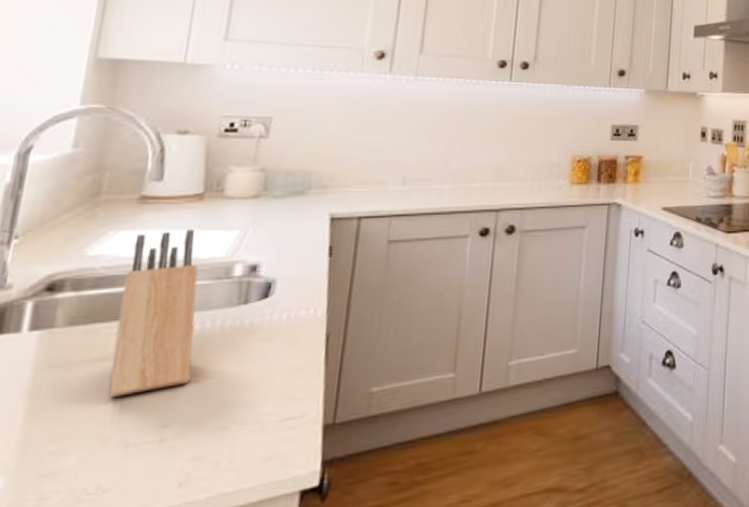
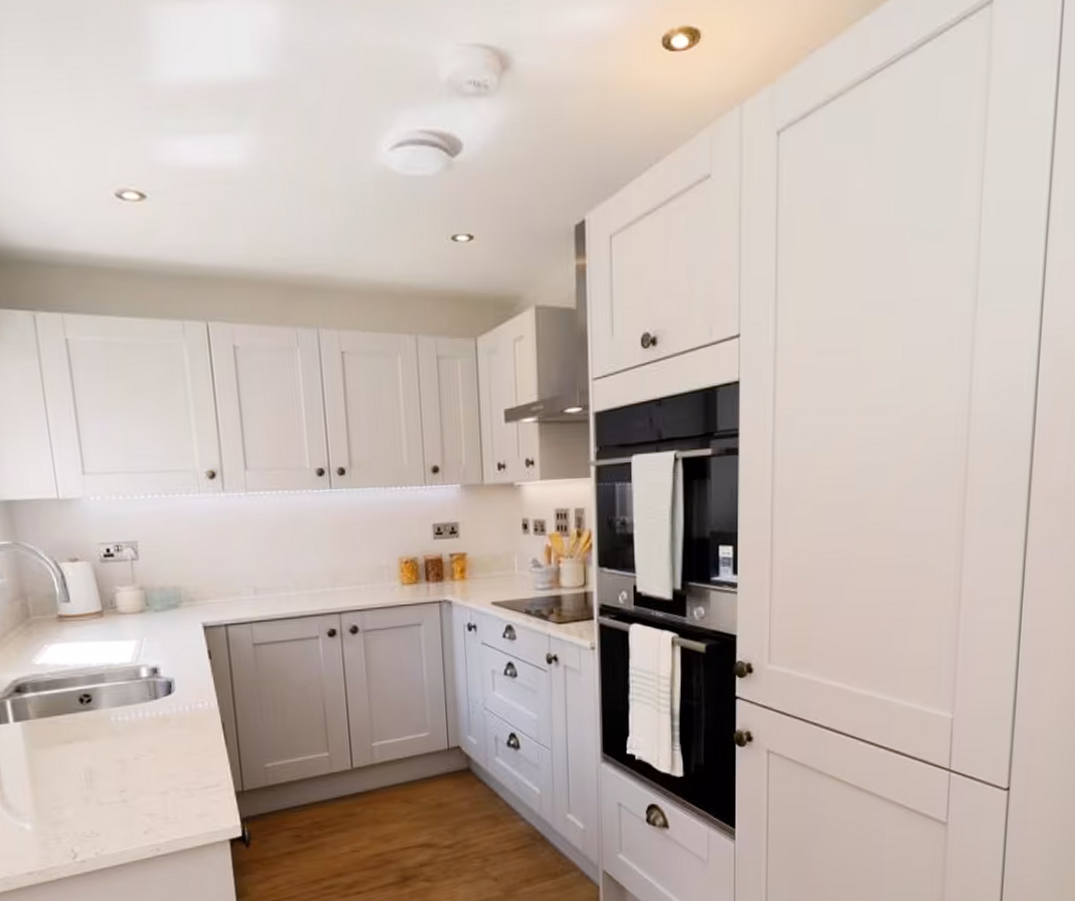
knife block: present [109,228,198,397] -> none [64,640,132,770]

